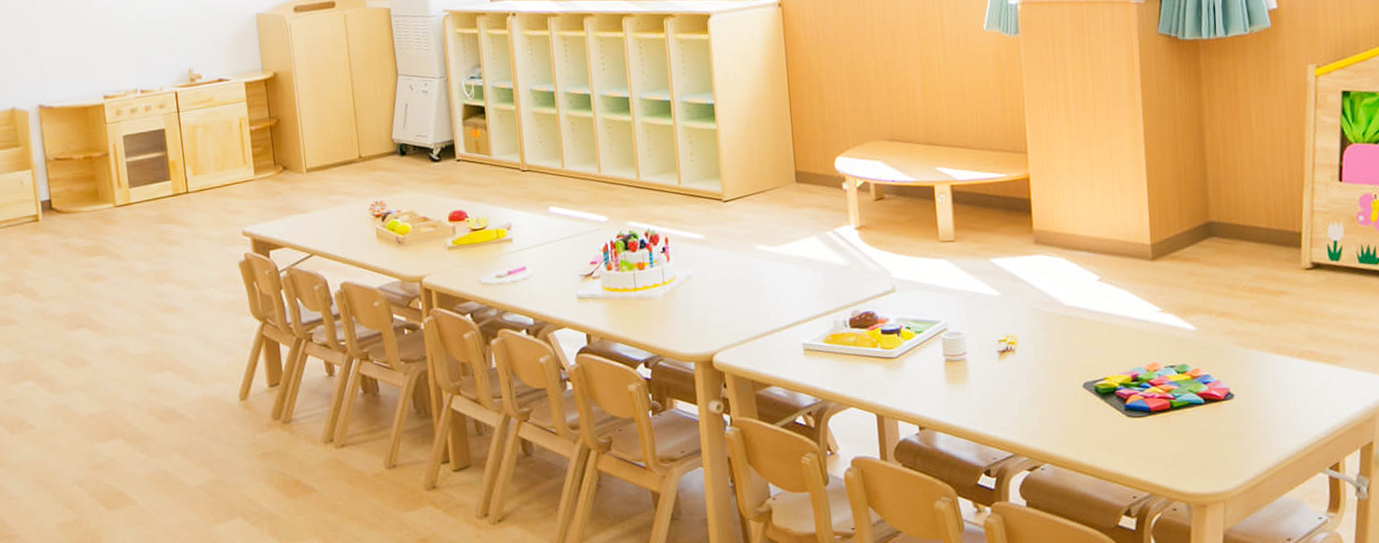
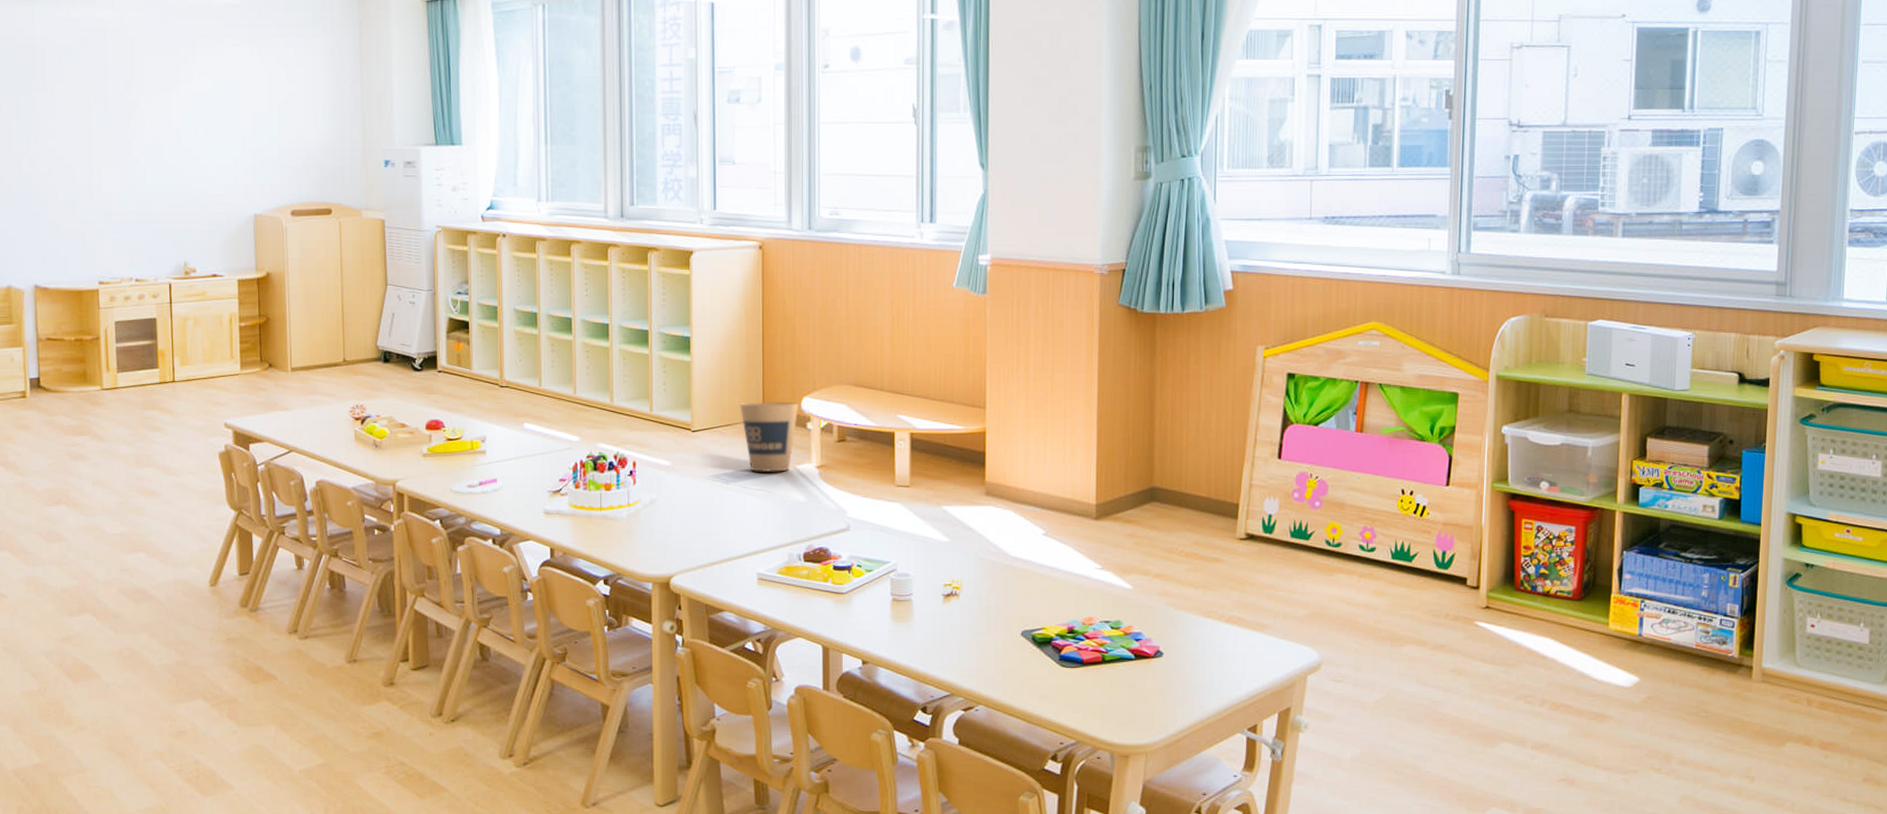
trash can: none [771,163,833,238] -> present [740,402,799,472]

